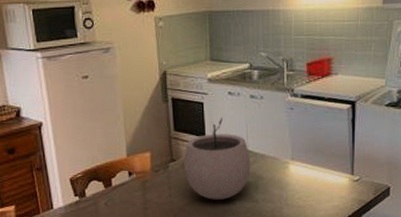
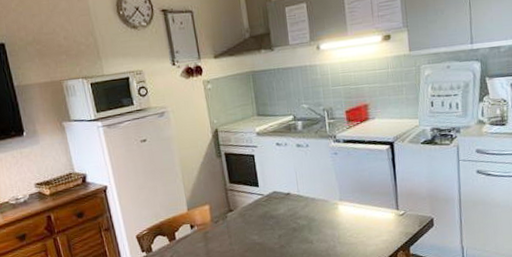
plant pot: present [184,117,251,200] -> none [240,166,303,245]

